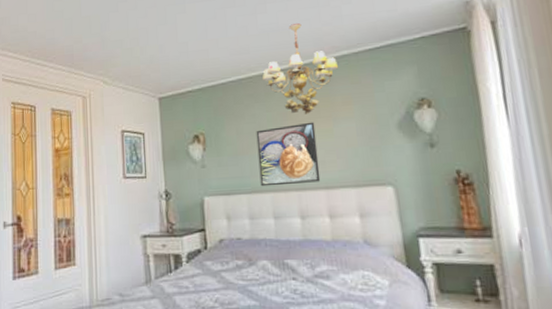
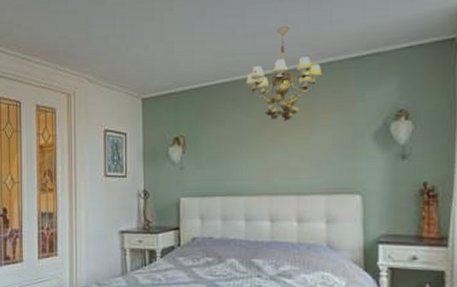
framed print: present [256,122,321,187] -> none [235,129,293,190]

